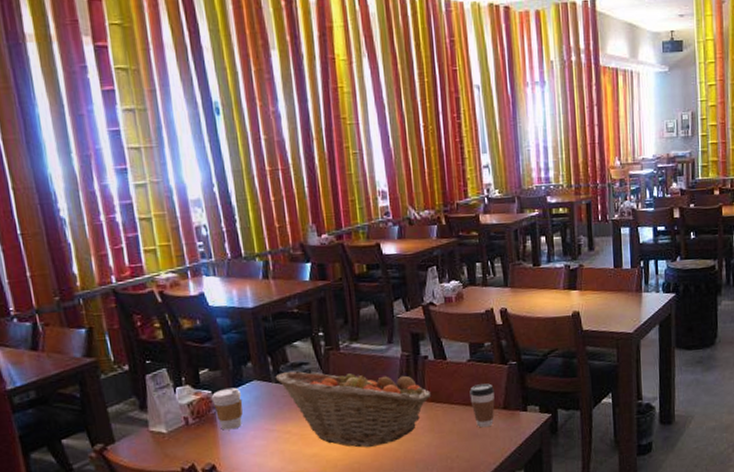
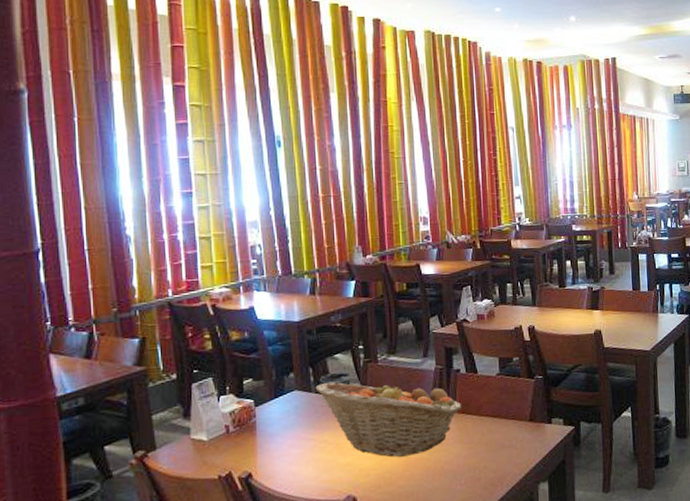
coffee cup: present [211,387,243,430] -> none [253,397,283,439]
coffee cup: present [470,383,495,428] -> none [498,396,522,439]

